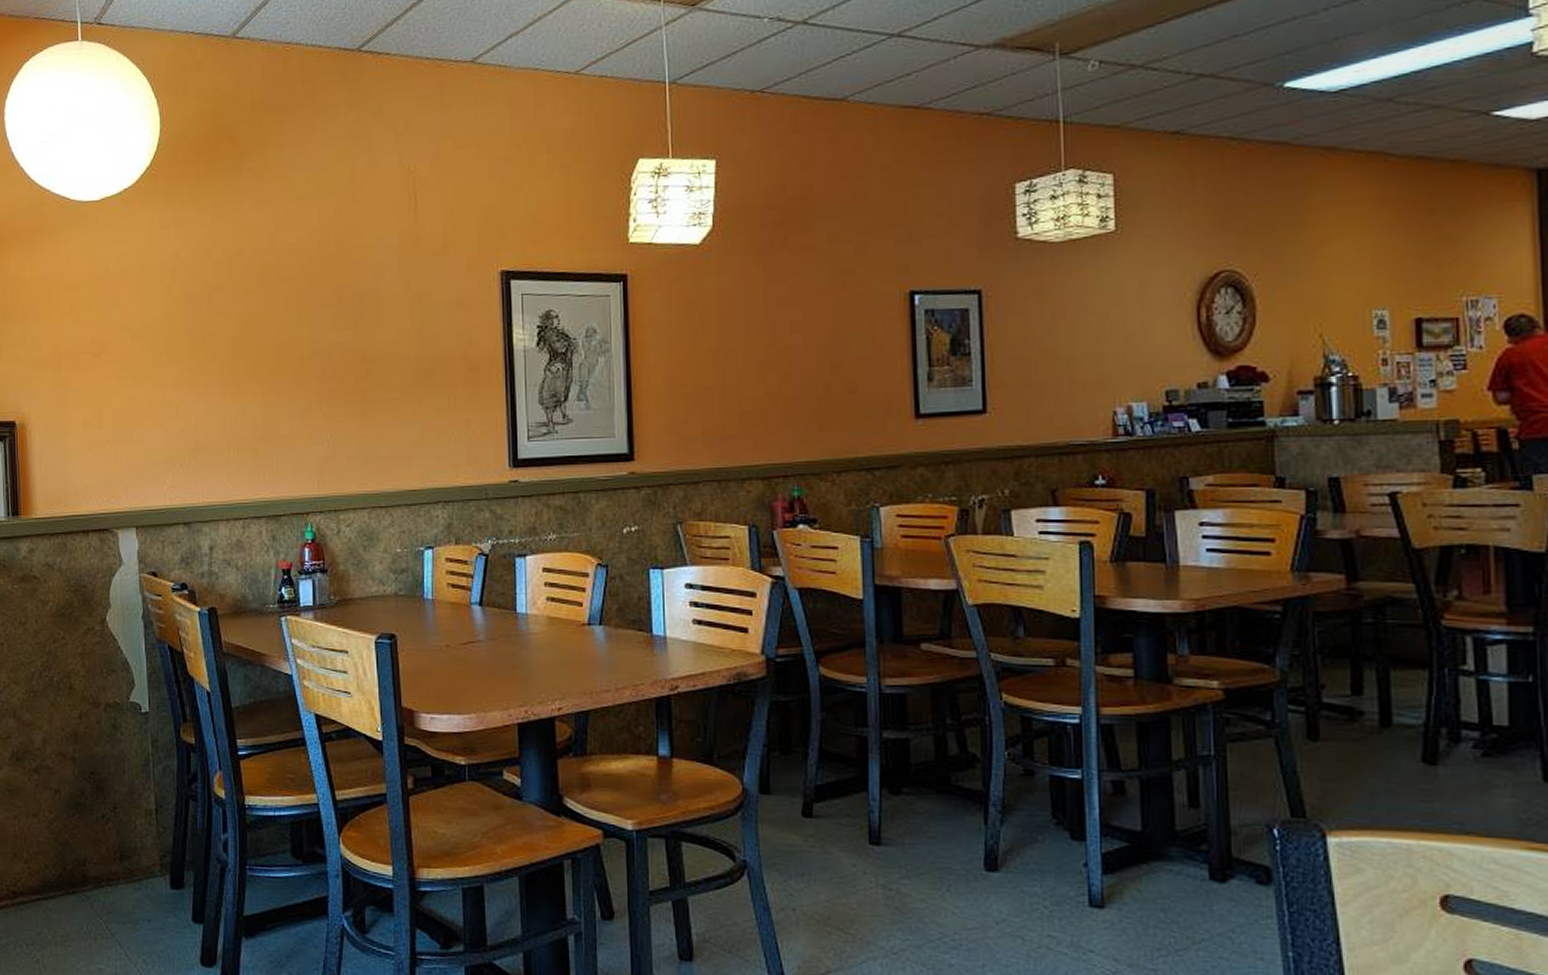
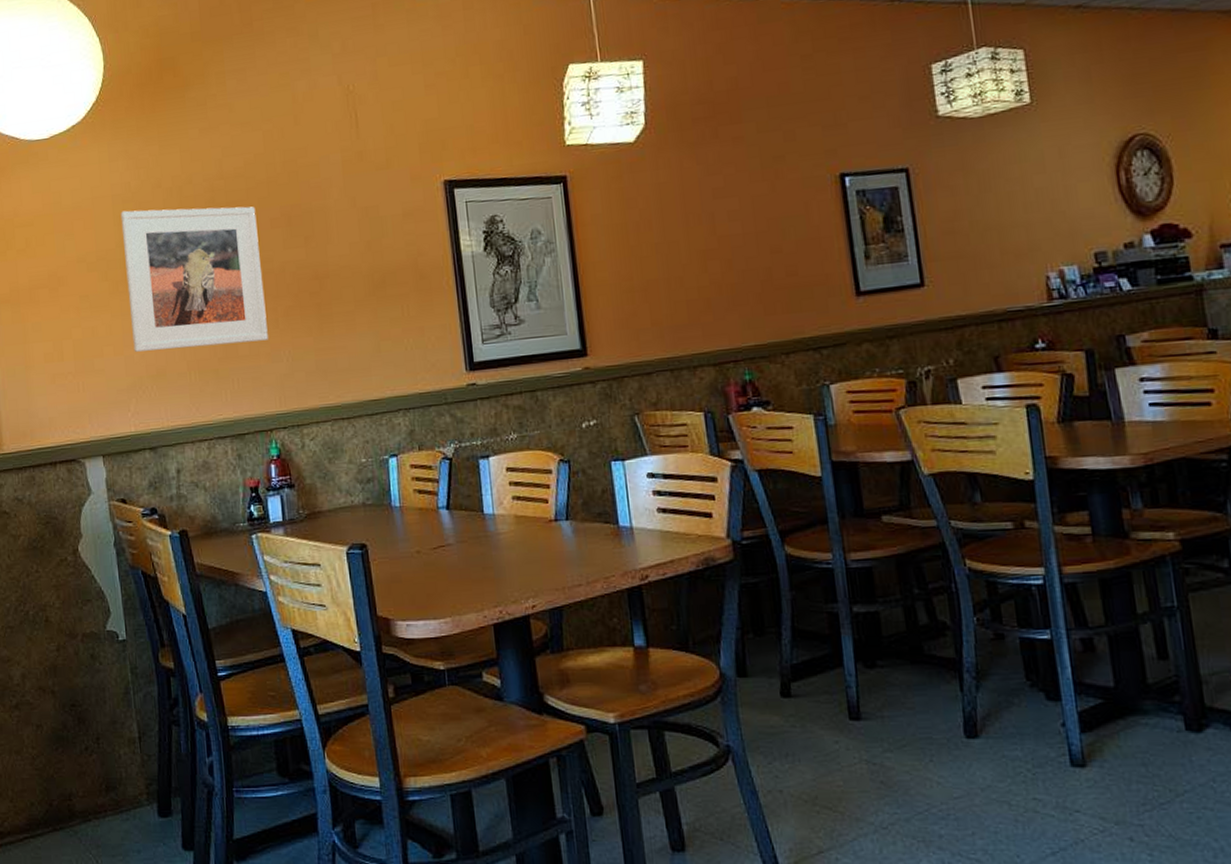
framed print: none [168,280,310,425] -> present [120,206,268,352]

